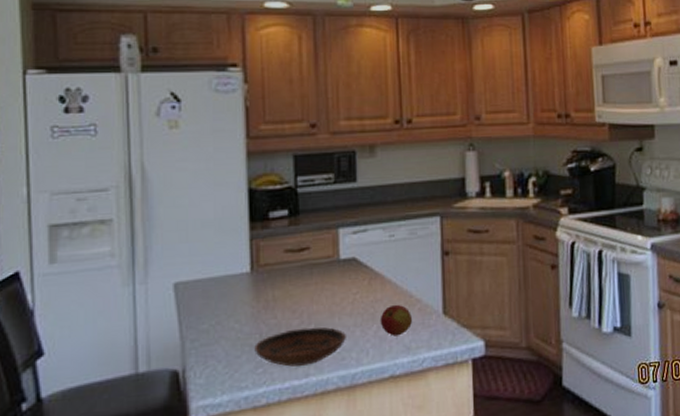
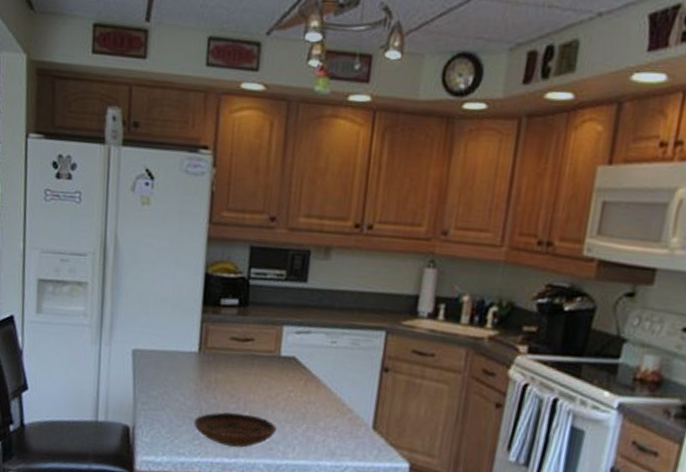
apple: present [380,304,413,336] -> none [309,409,342,440]

